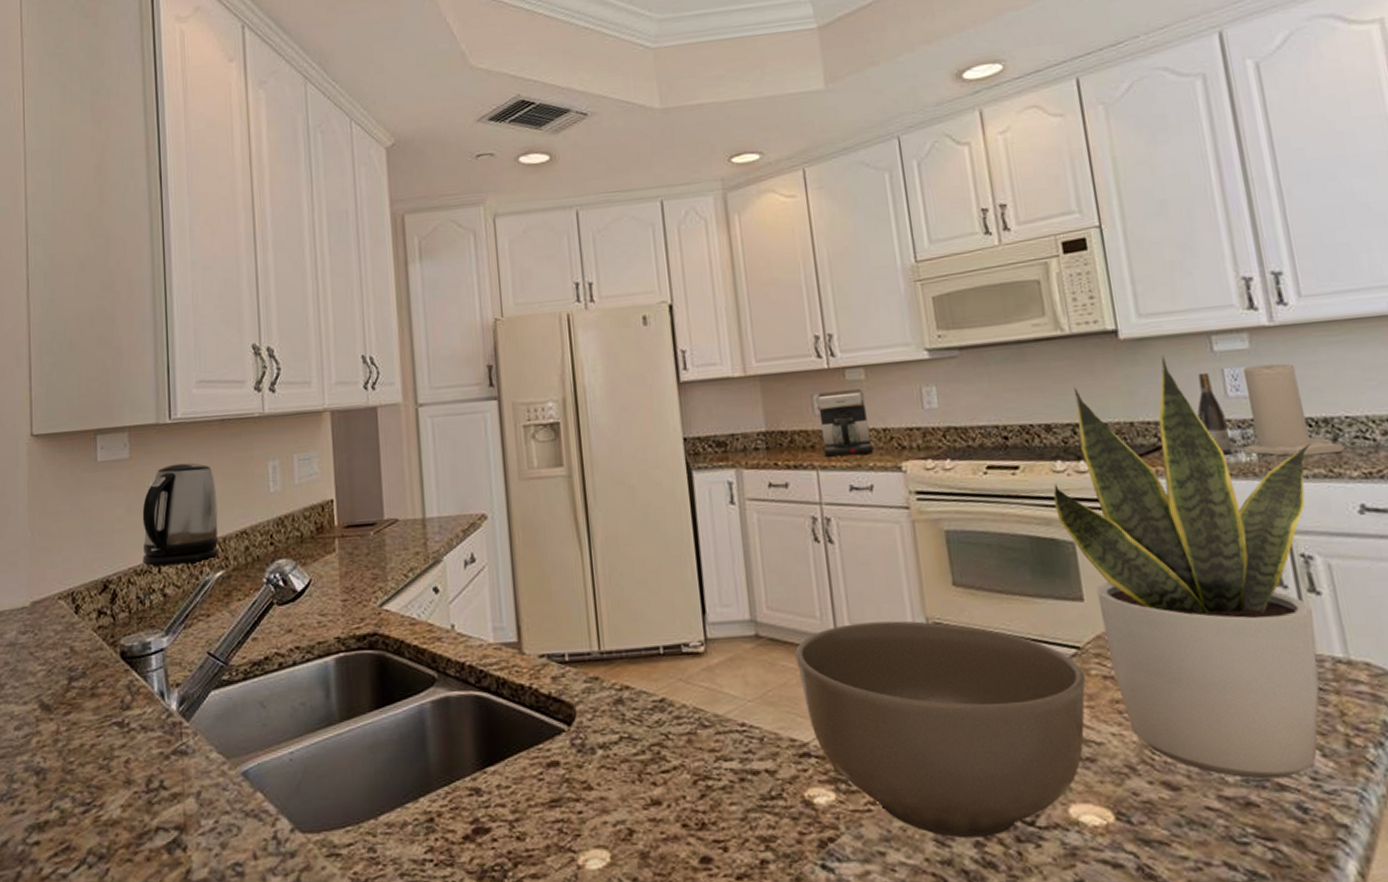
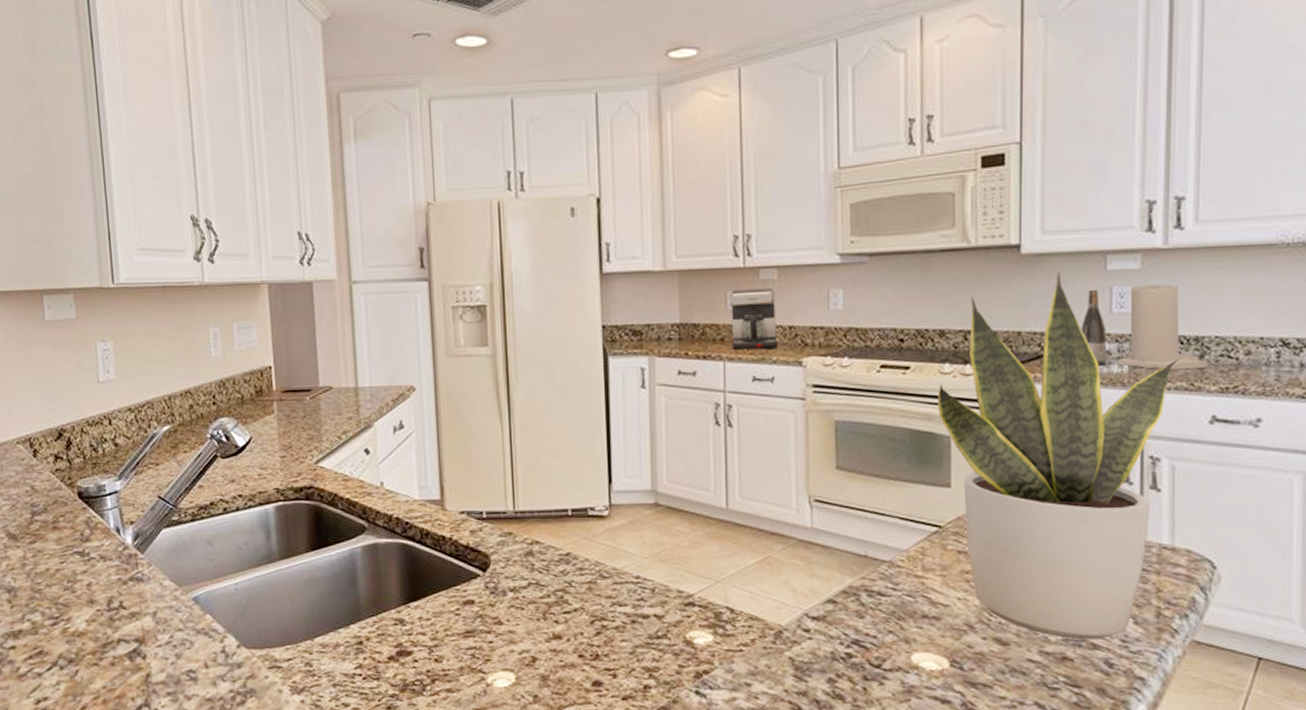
kettle: present [142,462,219,566] -> none [91,325,165,419]
bowl: present [795,620,1086,839] -> none [689,497,943,676]

